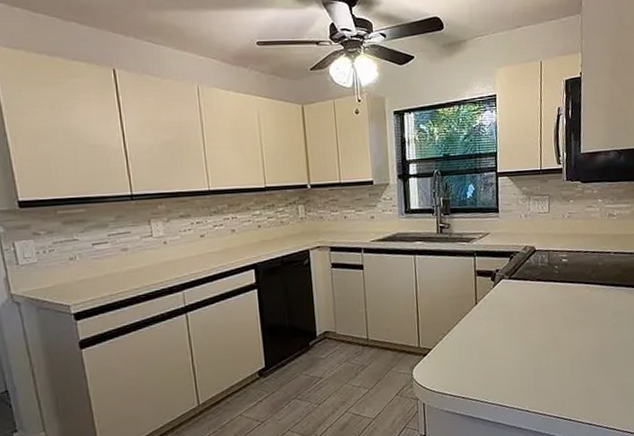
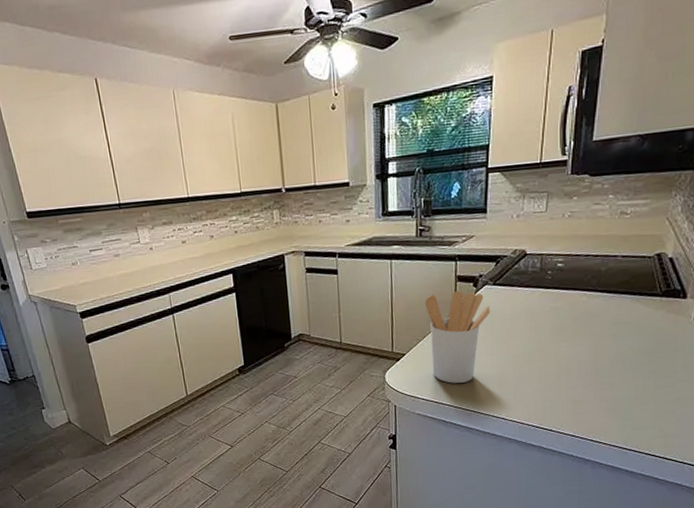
utensil holder: none [448,284,509,377] -> present [425,290,491,383]

